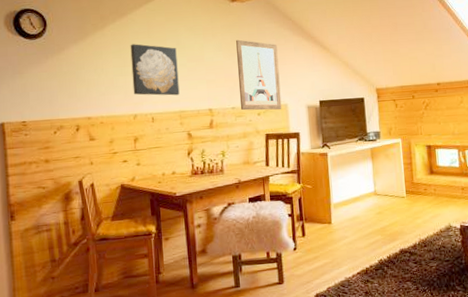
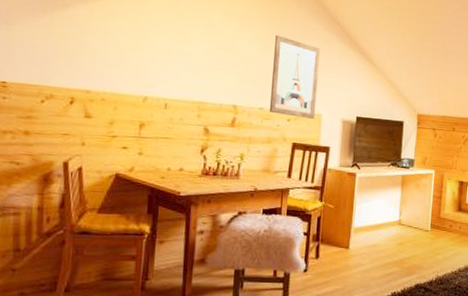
wall art: present [130,44,180,96] -> none [147,16,206,84]

